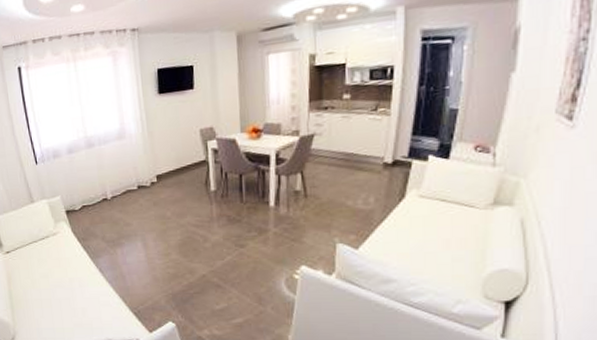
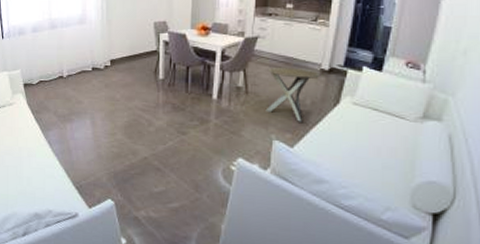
side table: none [326,164,384,222] -> present [265,67,321,122]

